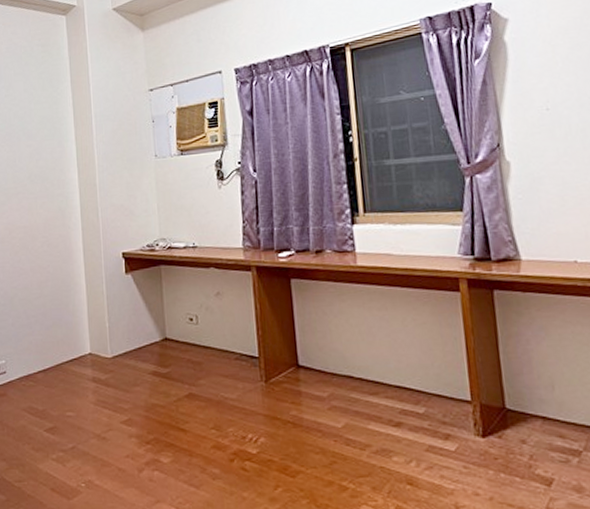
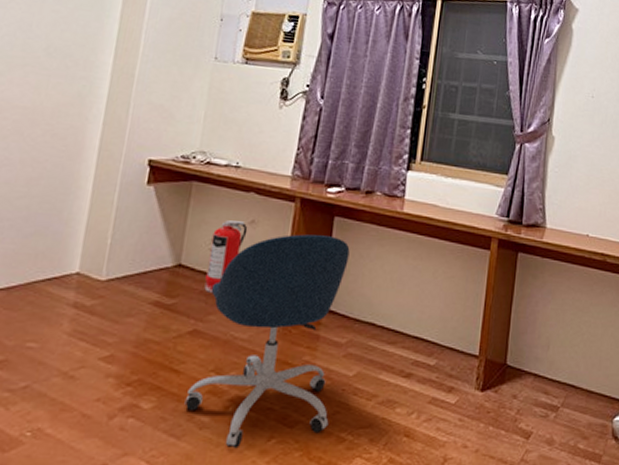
fire extinguisher: none [187,295,216,360] -> present [204,220,248,293]
office chair: none [195,298,328,497] -> present [184,234,350,449]

